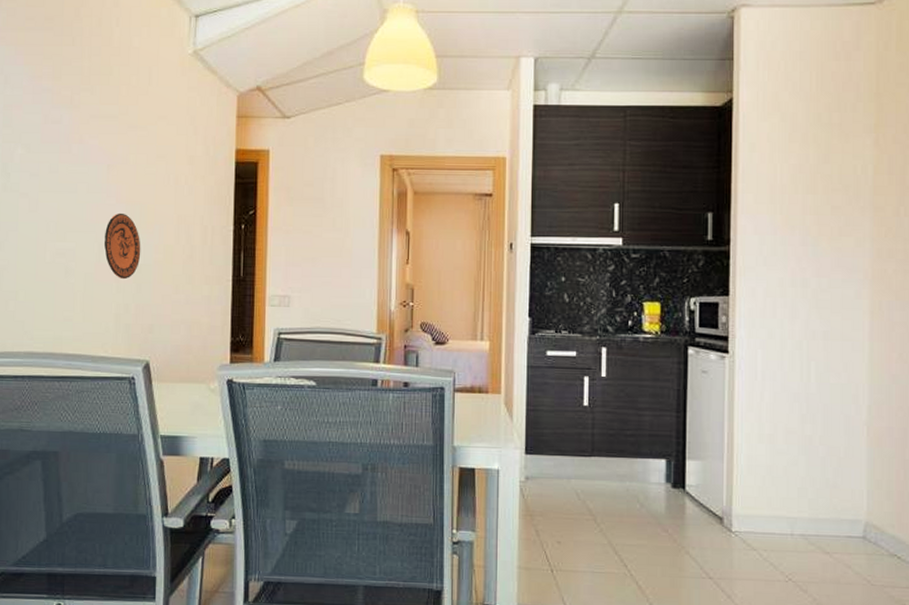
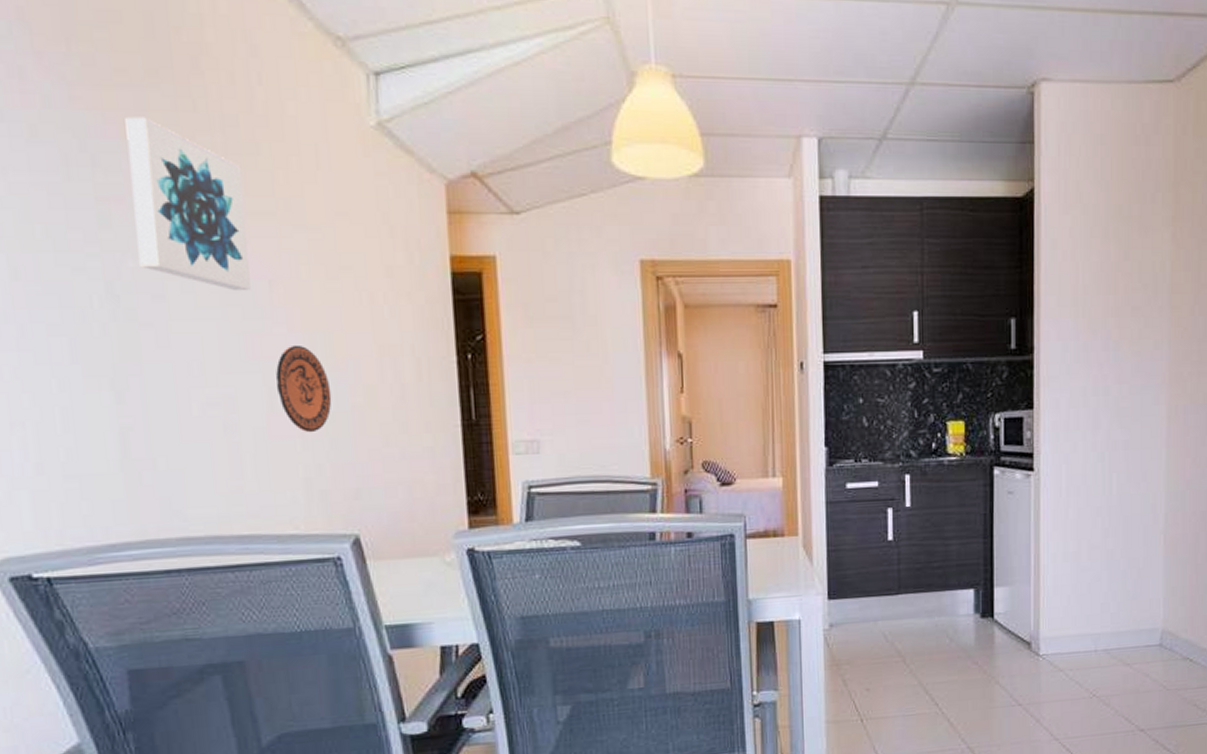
wall art: none [25,50,99,173] -> present [125,116,251,292]

